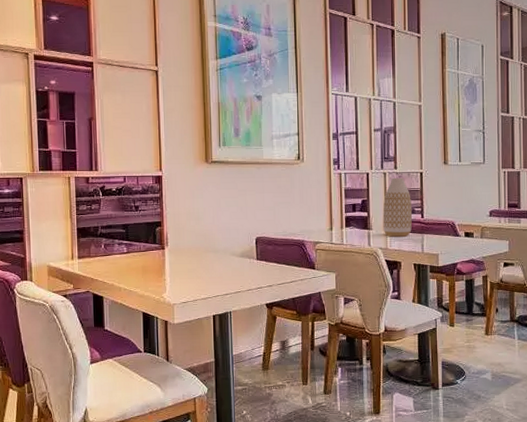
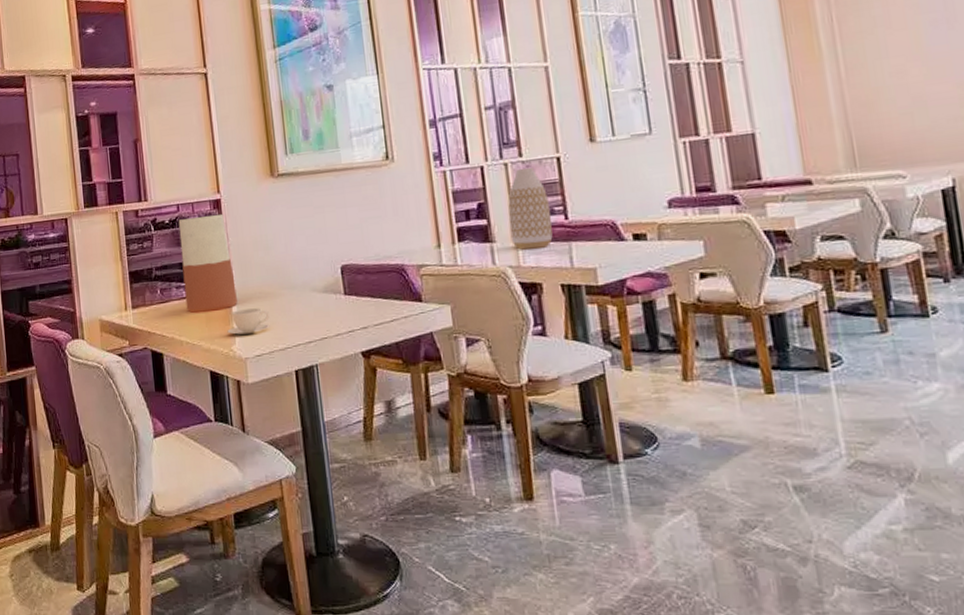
vase: none [124,189,170,265] -> present [178,214,237,313]
teacup: none [160,265,196,285] -> present [227,308,270,335]

